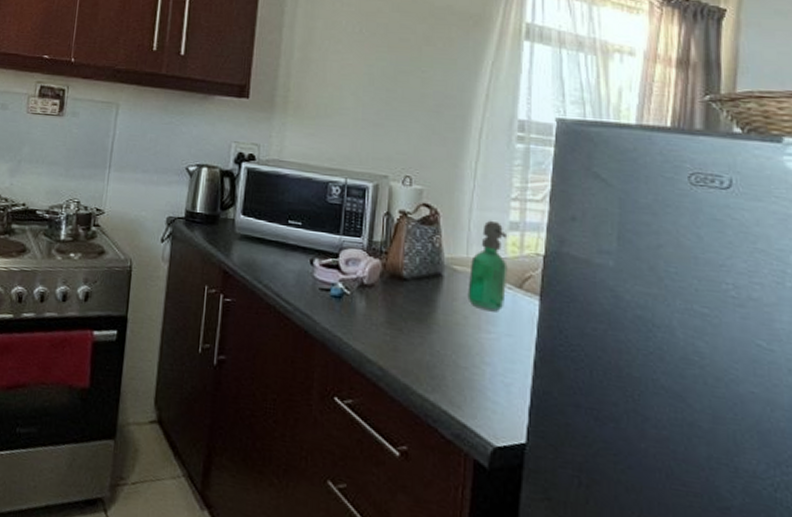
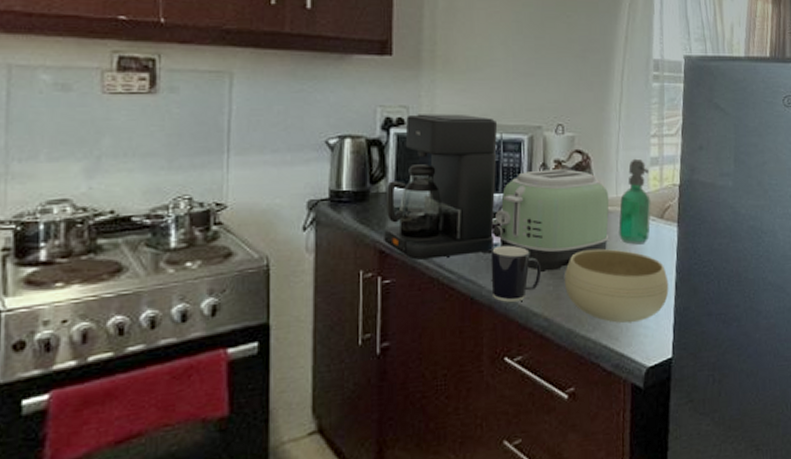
coffee maker: none [228,152,343,290] -> present [384,114,498,261]
mug: none [325,285,378,346] -> present [490,245,541,303]
toaster: none [330,218,459,322] -> present [491,169,610,273]
bowl: none [402,306,526,394] -> present [564,248,669,324]

